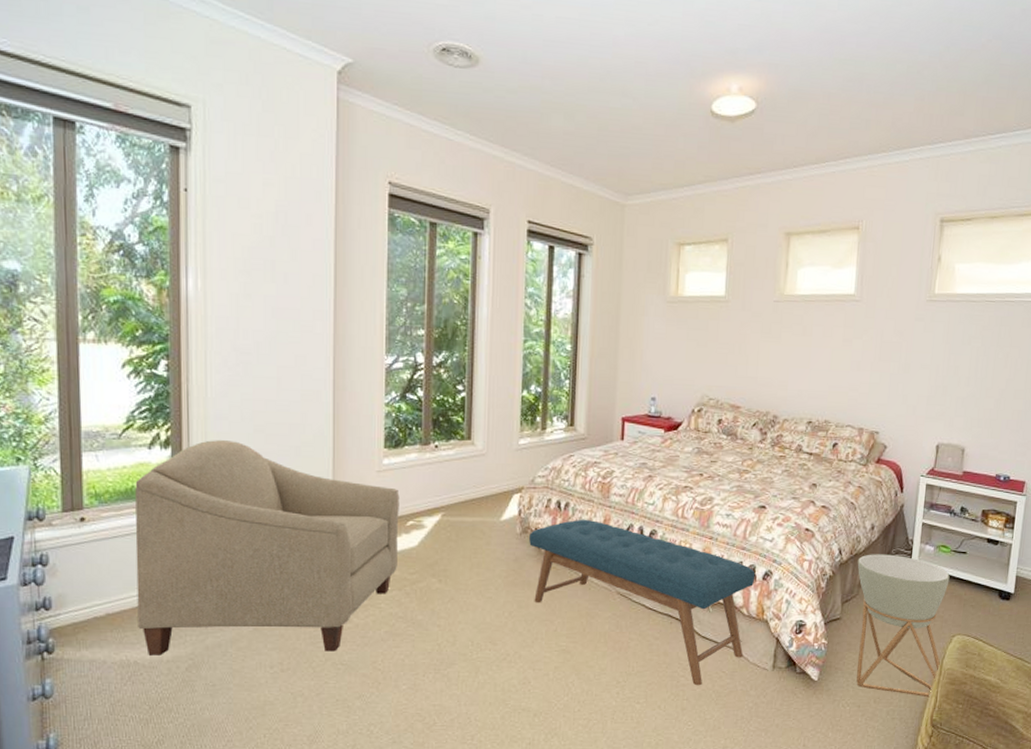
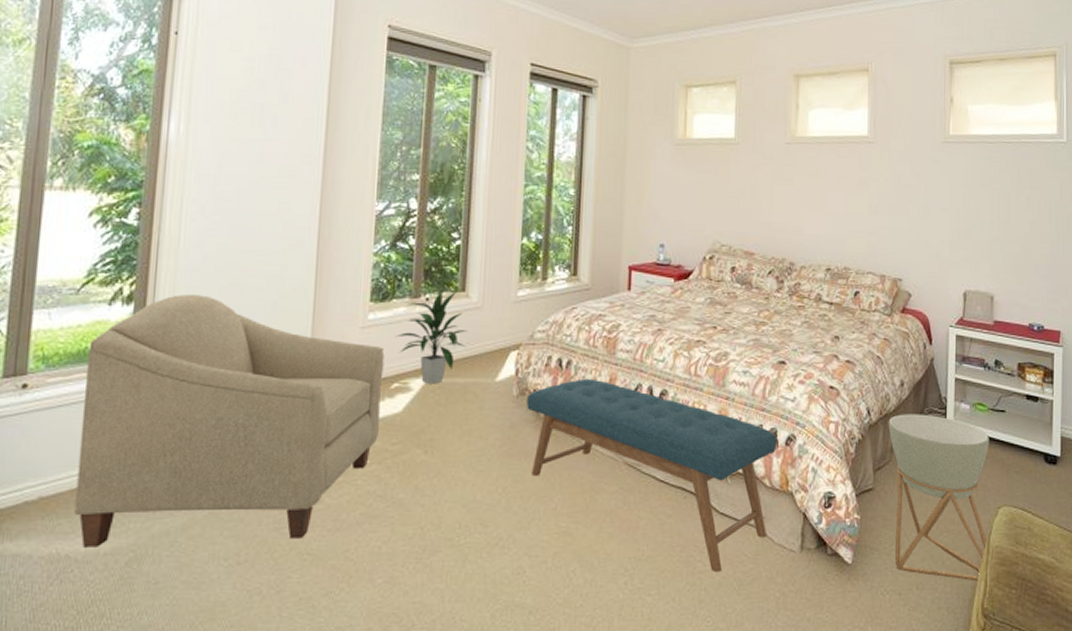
indoor plant: none [408,438,475,522] -> present [395,290,468,384]

